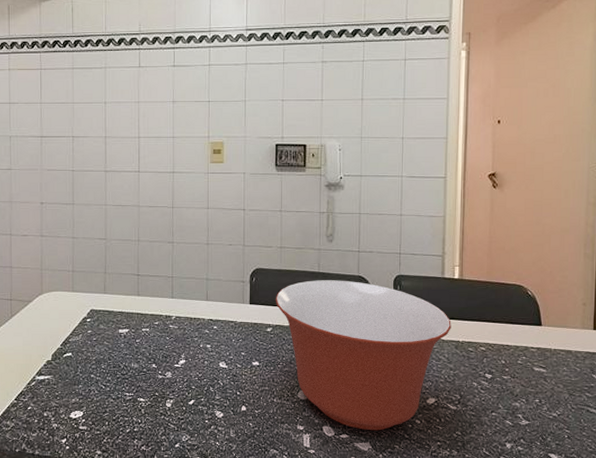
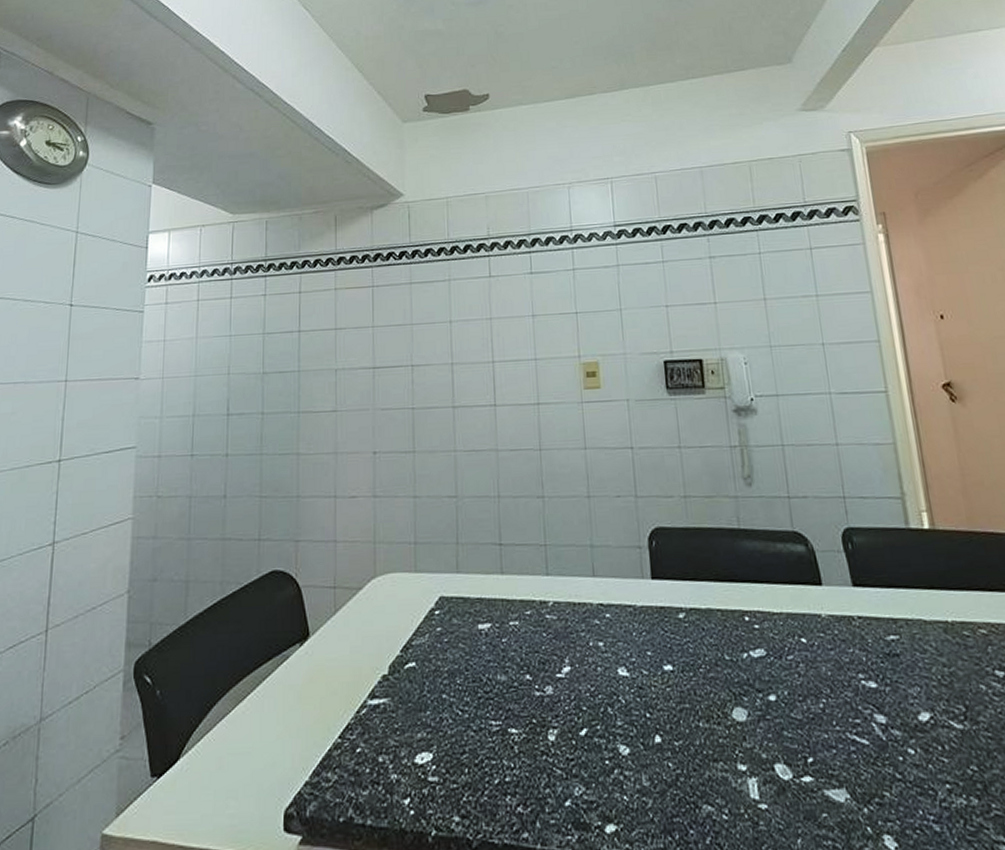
mixing bowl: present [275,280,451,431] -> none [685,538,933,769]

